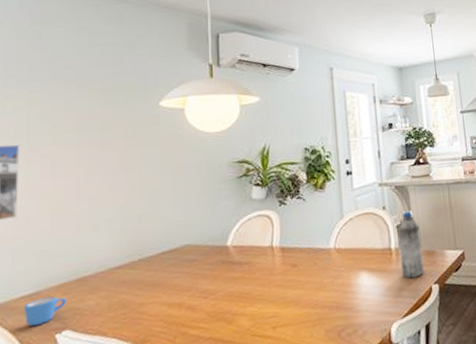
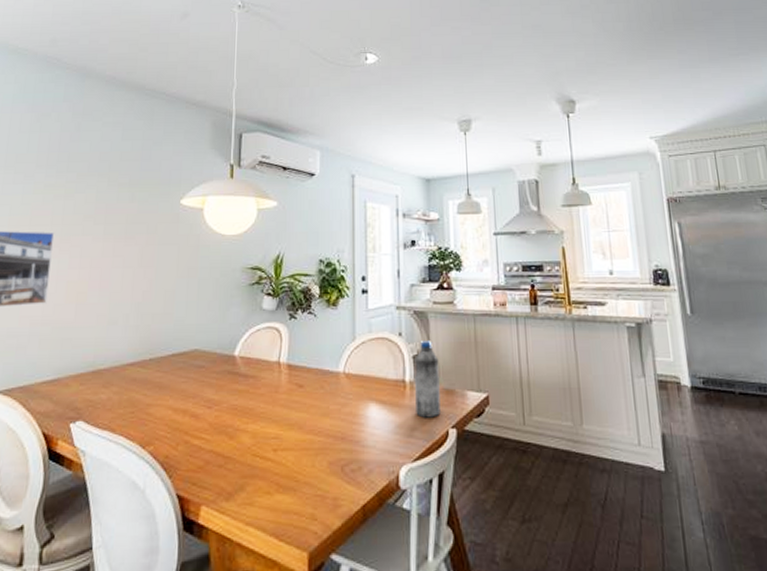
mug: present [23,296,66,327] -> none [45,385,82,413]

